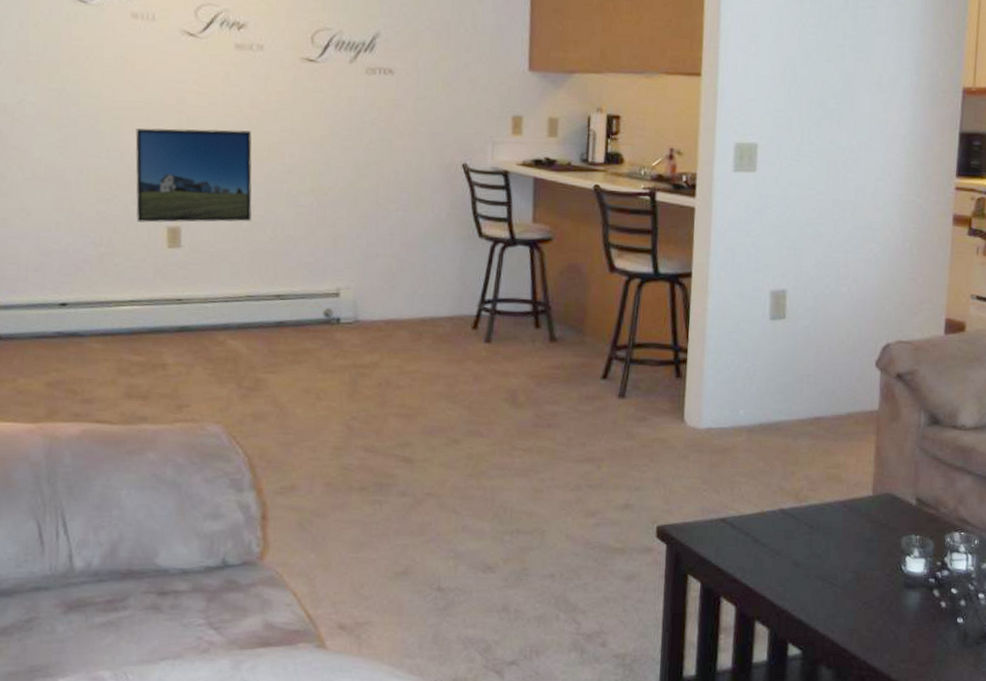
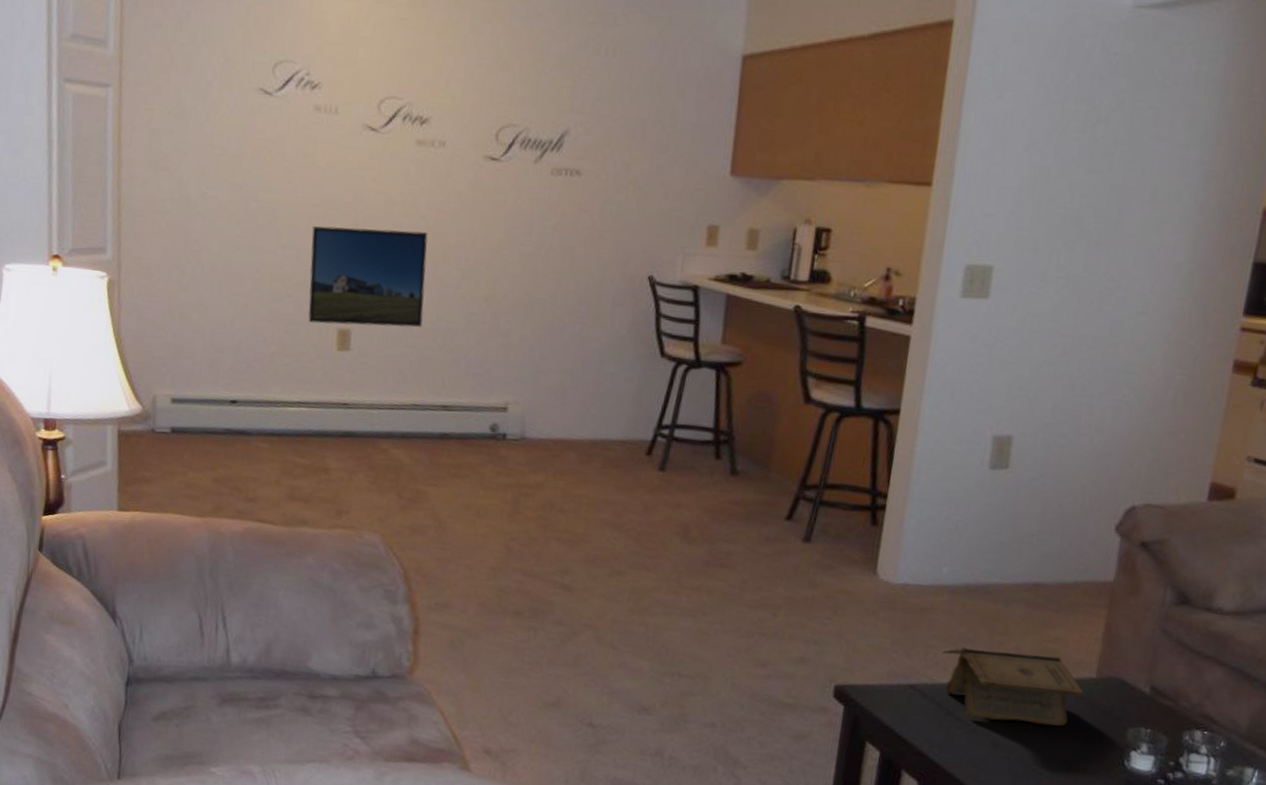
book: none [745,480,864,543] -> present [942,647,1084,727]

